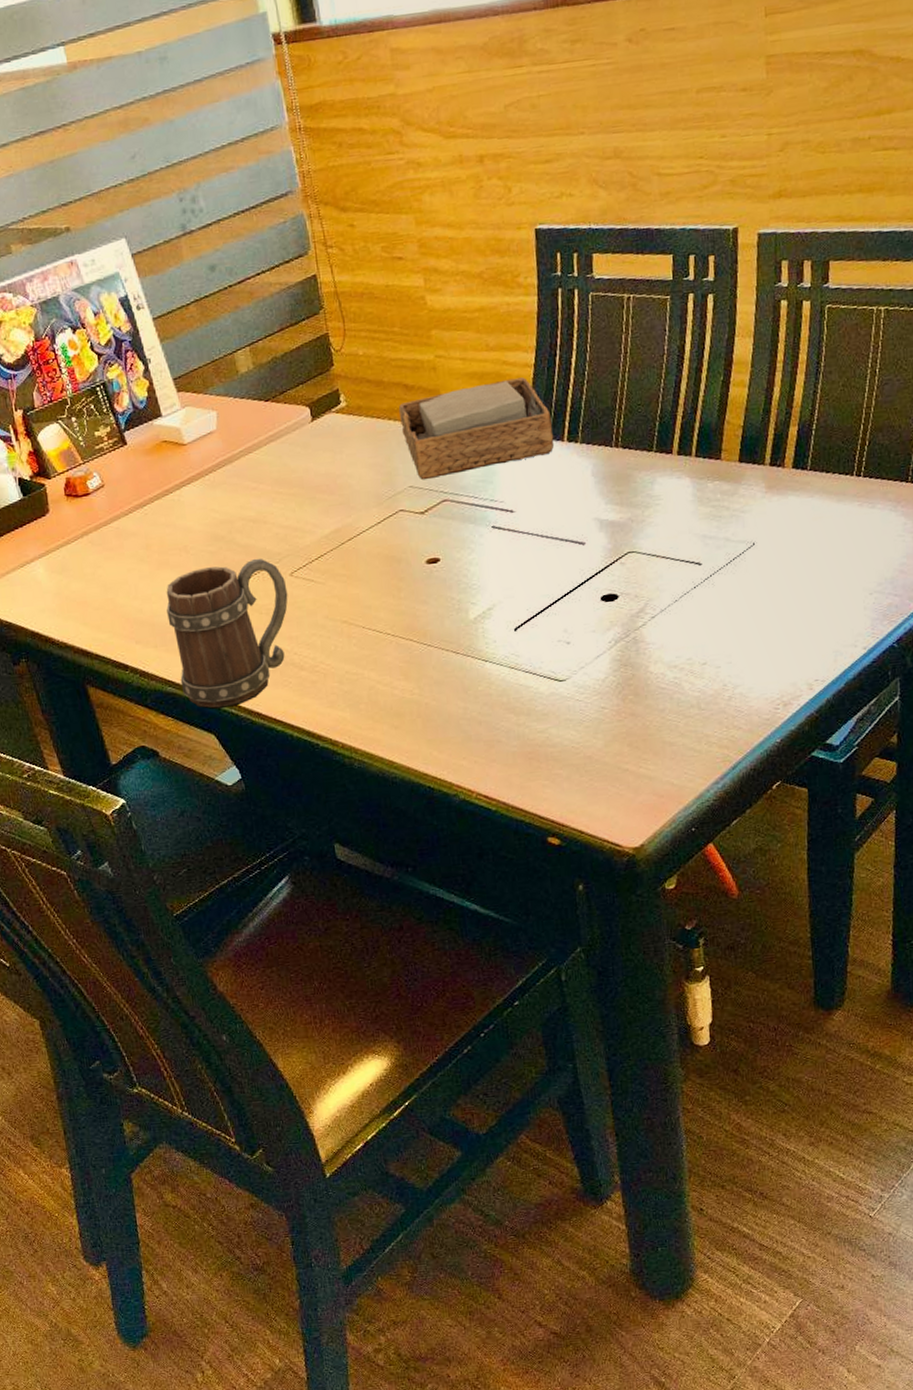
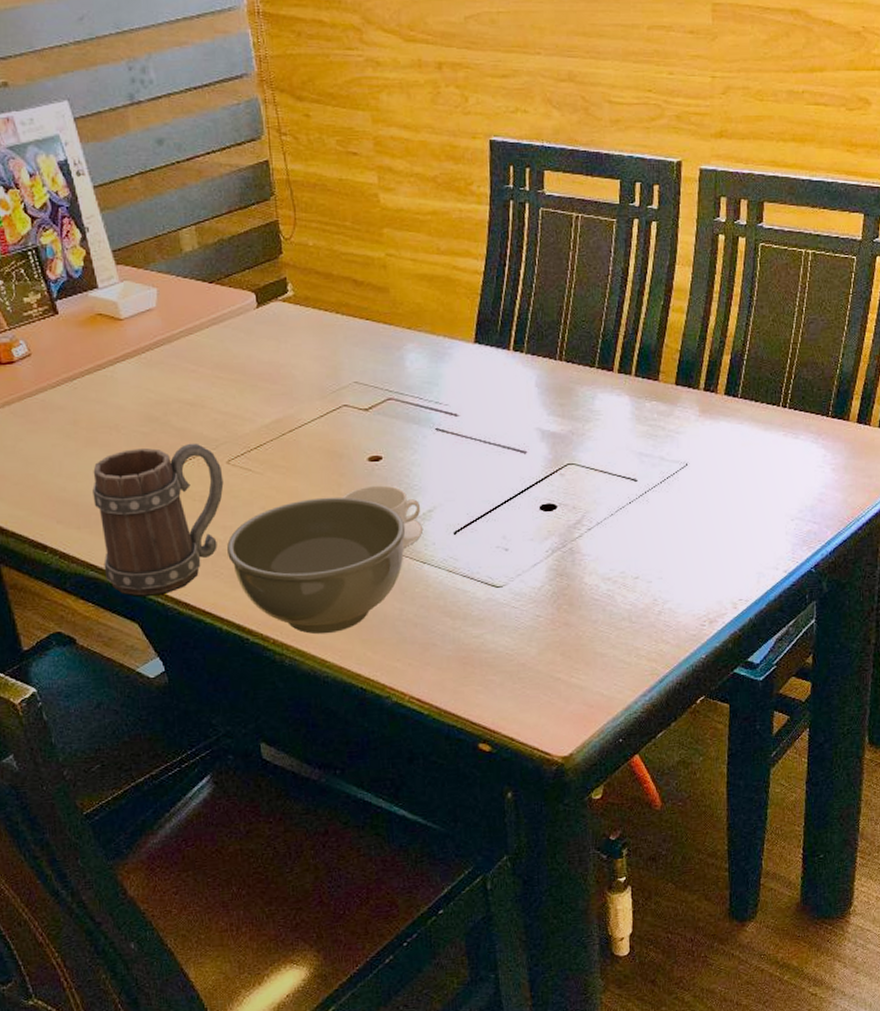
soup bowl: none [294,600,466,737] -> present [227,496,406,635]
napkin holder: present [398,377,555,480] -> none [346,284,501,377]
teacup: none [403,586,483,648] -> present [342,485,422,548]

